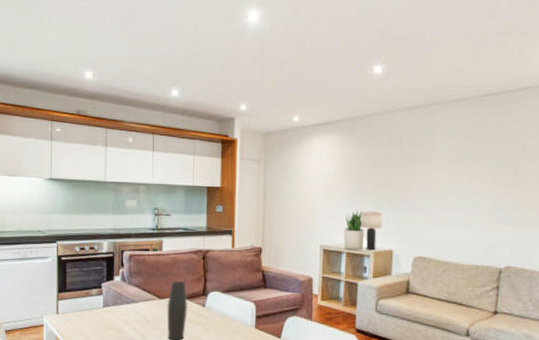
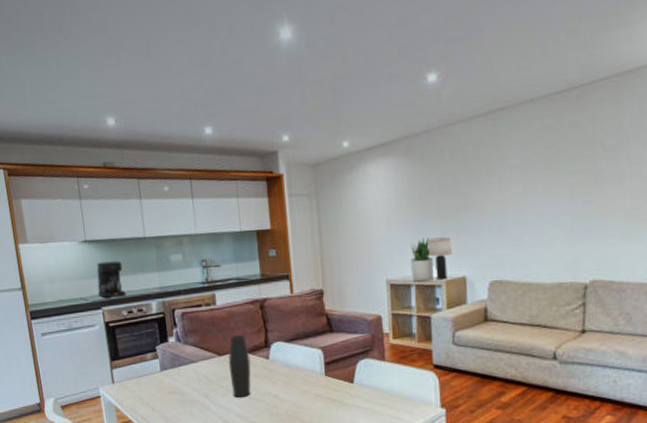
coffee maker: none [56,199,81,234] -> present [97,261,126,299]

